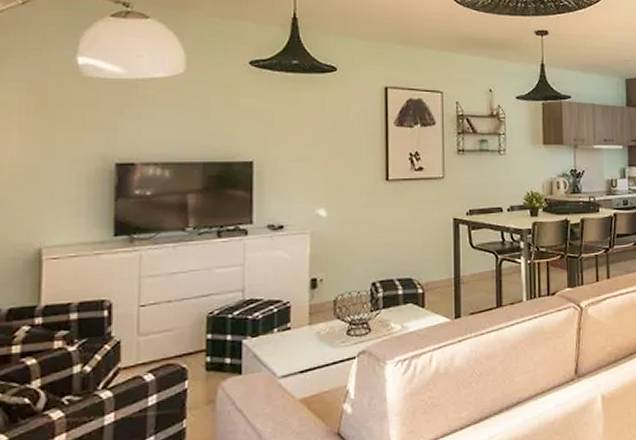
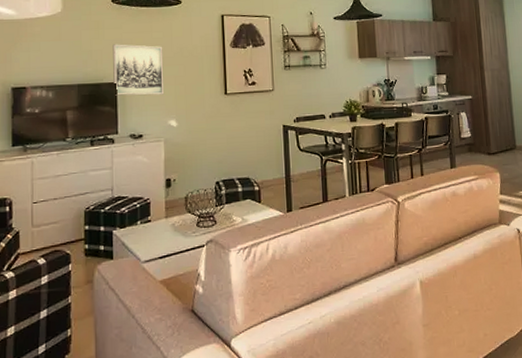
wall art: none [249,115,313,179] -> present [113,44,164,96]

